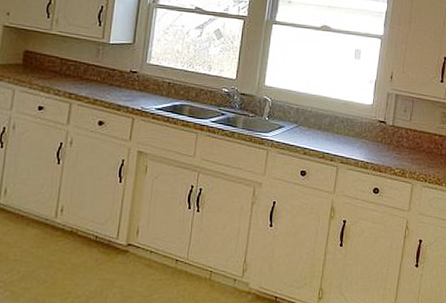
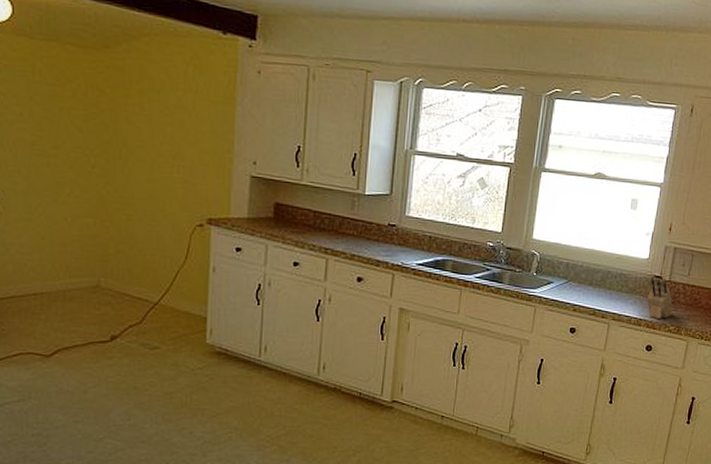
knife block: none [373,122,398,162] -> present [647,277,673,319]

